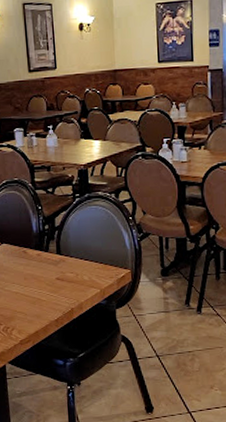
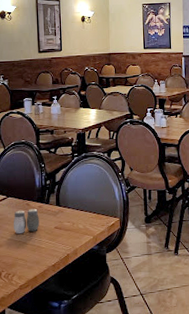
salt and pepper shaker: none [9,256,39,285] -> present [13,208,39,235]

